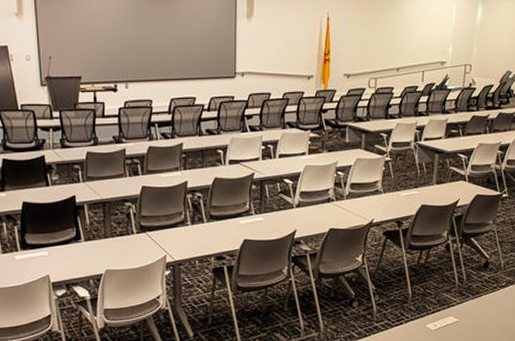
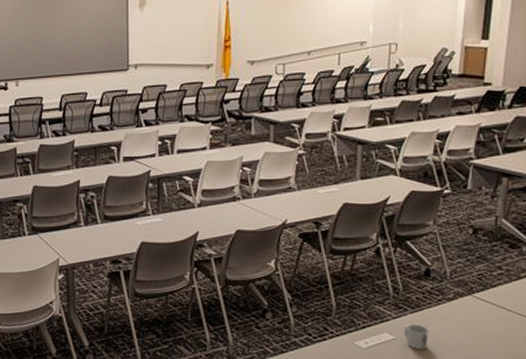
mug: none [465,308,485,329] -> present [403,324,429,349]

